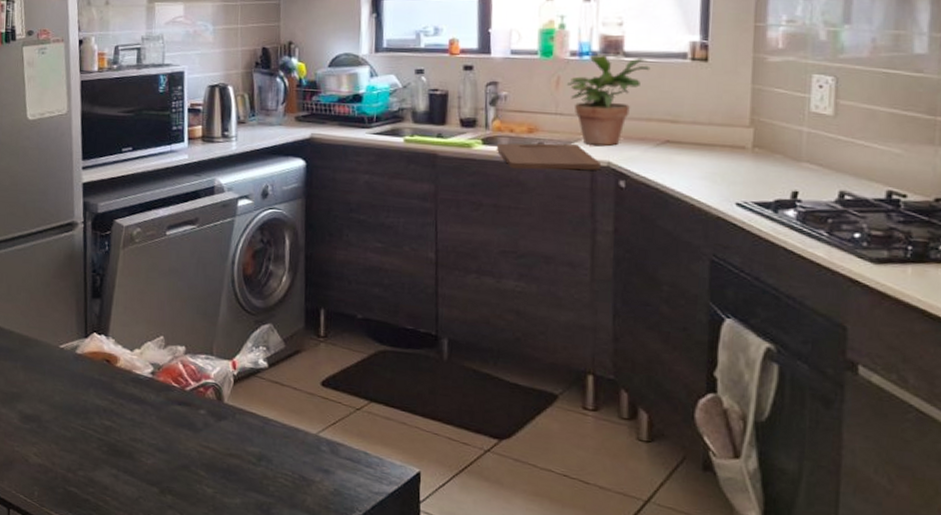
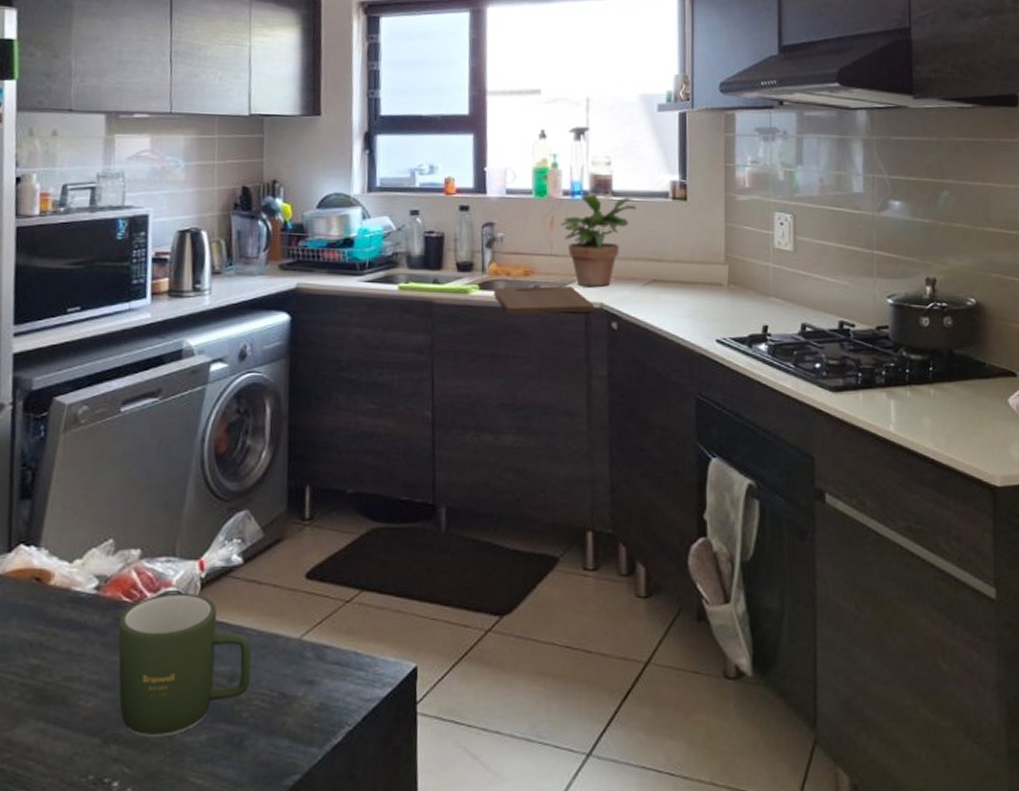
mug: none [169,384,276,496] -> present [118,592,252,738]

